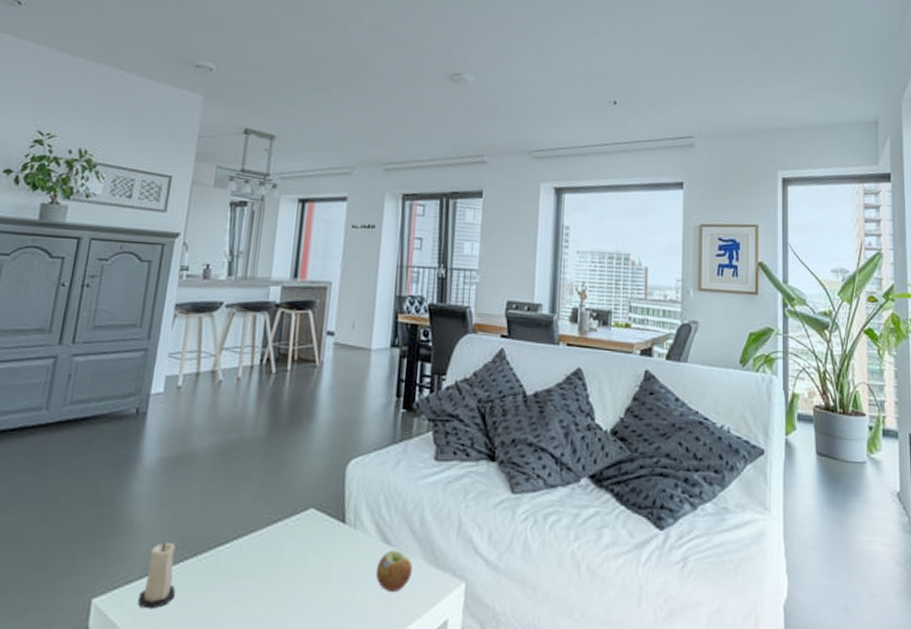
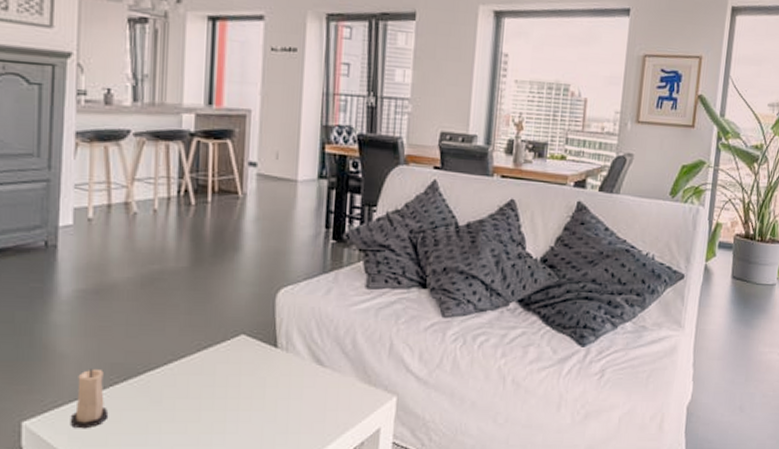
apple: present [375,550,413,591] -> none [309,370,346,406]

